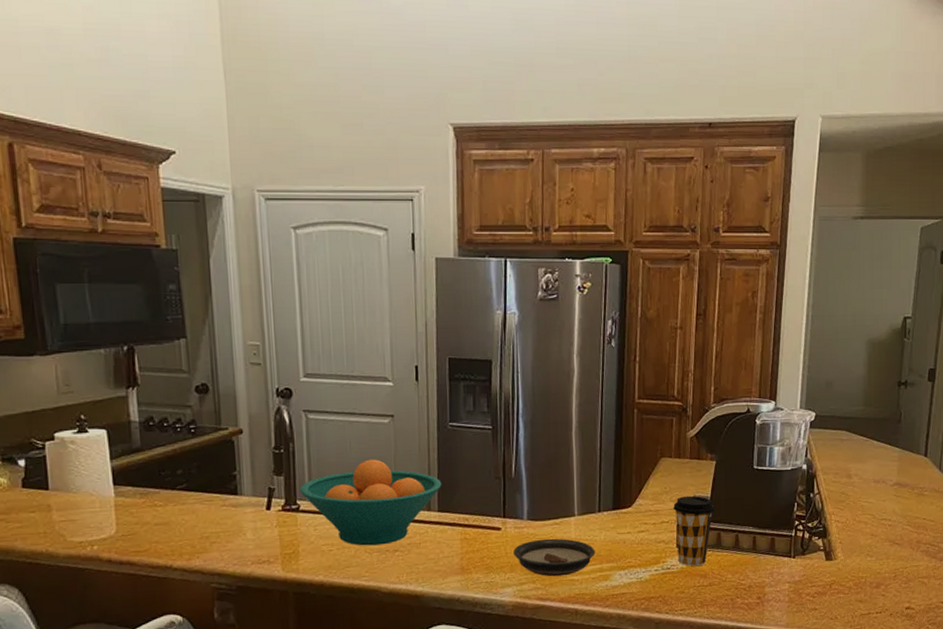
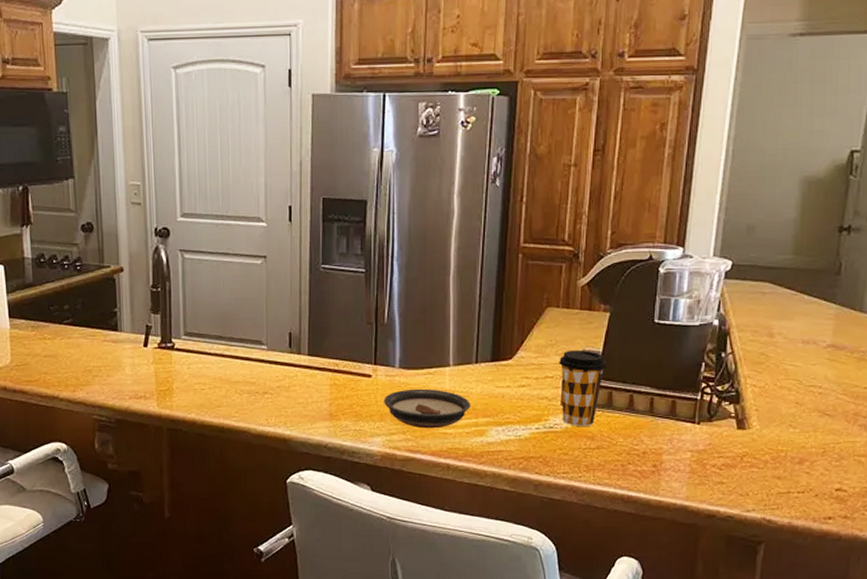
fruit bowl: present [300,459,442,546] -> none [175,300,313,387]

